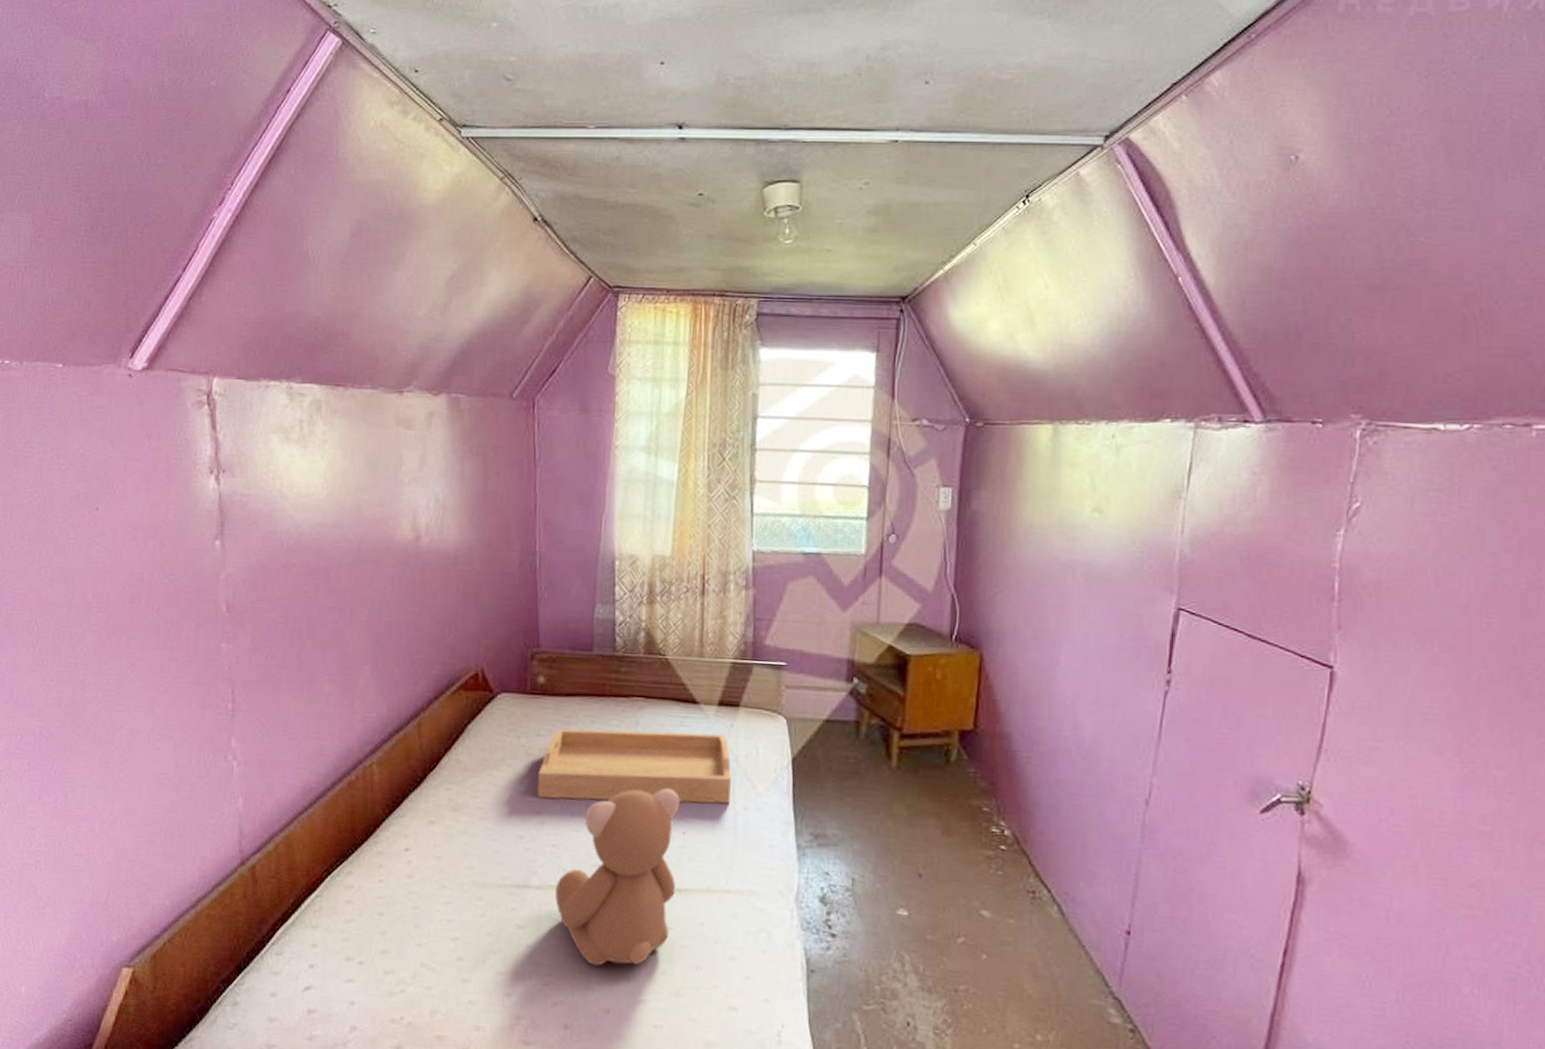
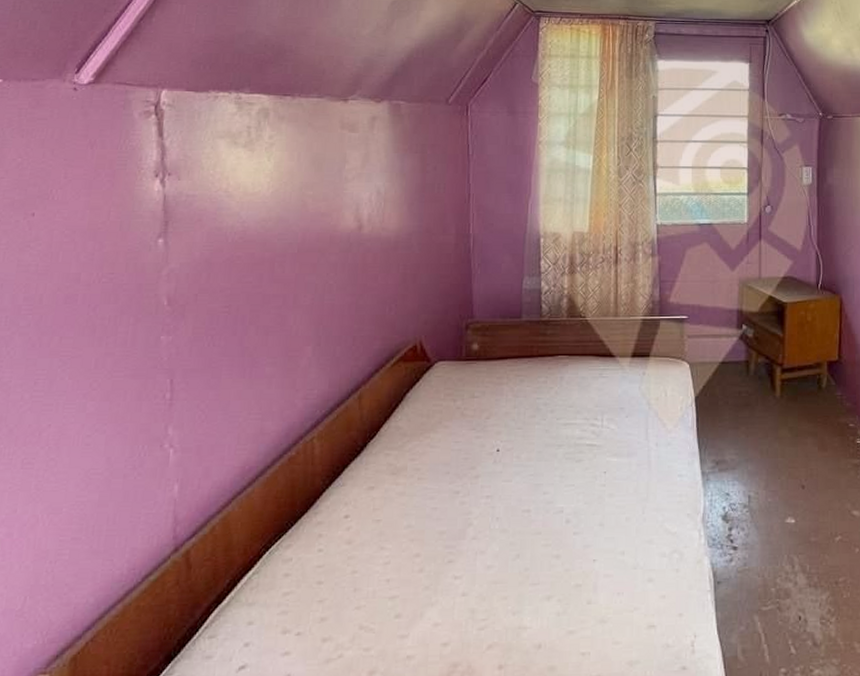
serving tray: present [537,728,731,804] -> none [472,381,644,455]
teddy bear: present [555,788,680,966] -> none [489,434,600,605]

